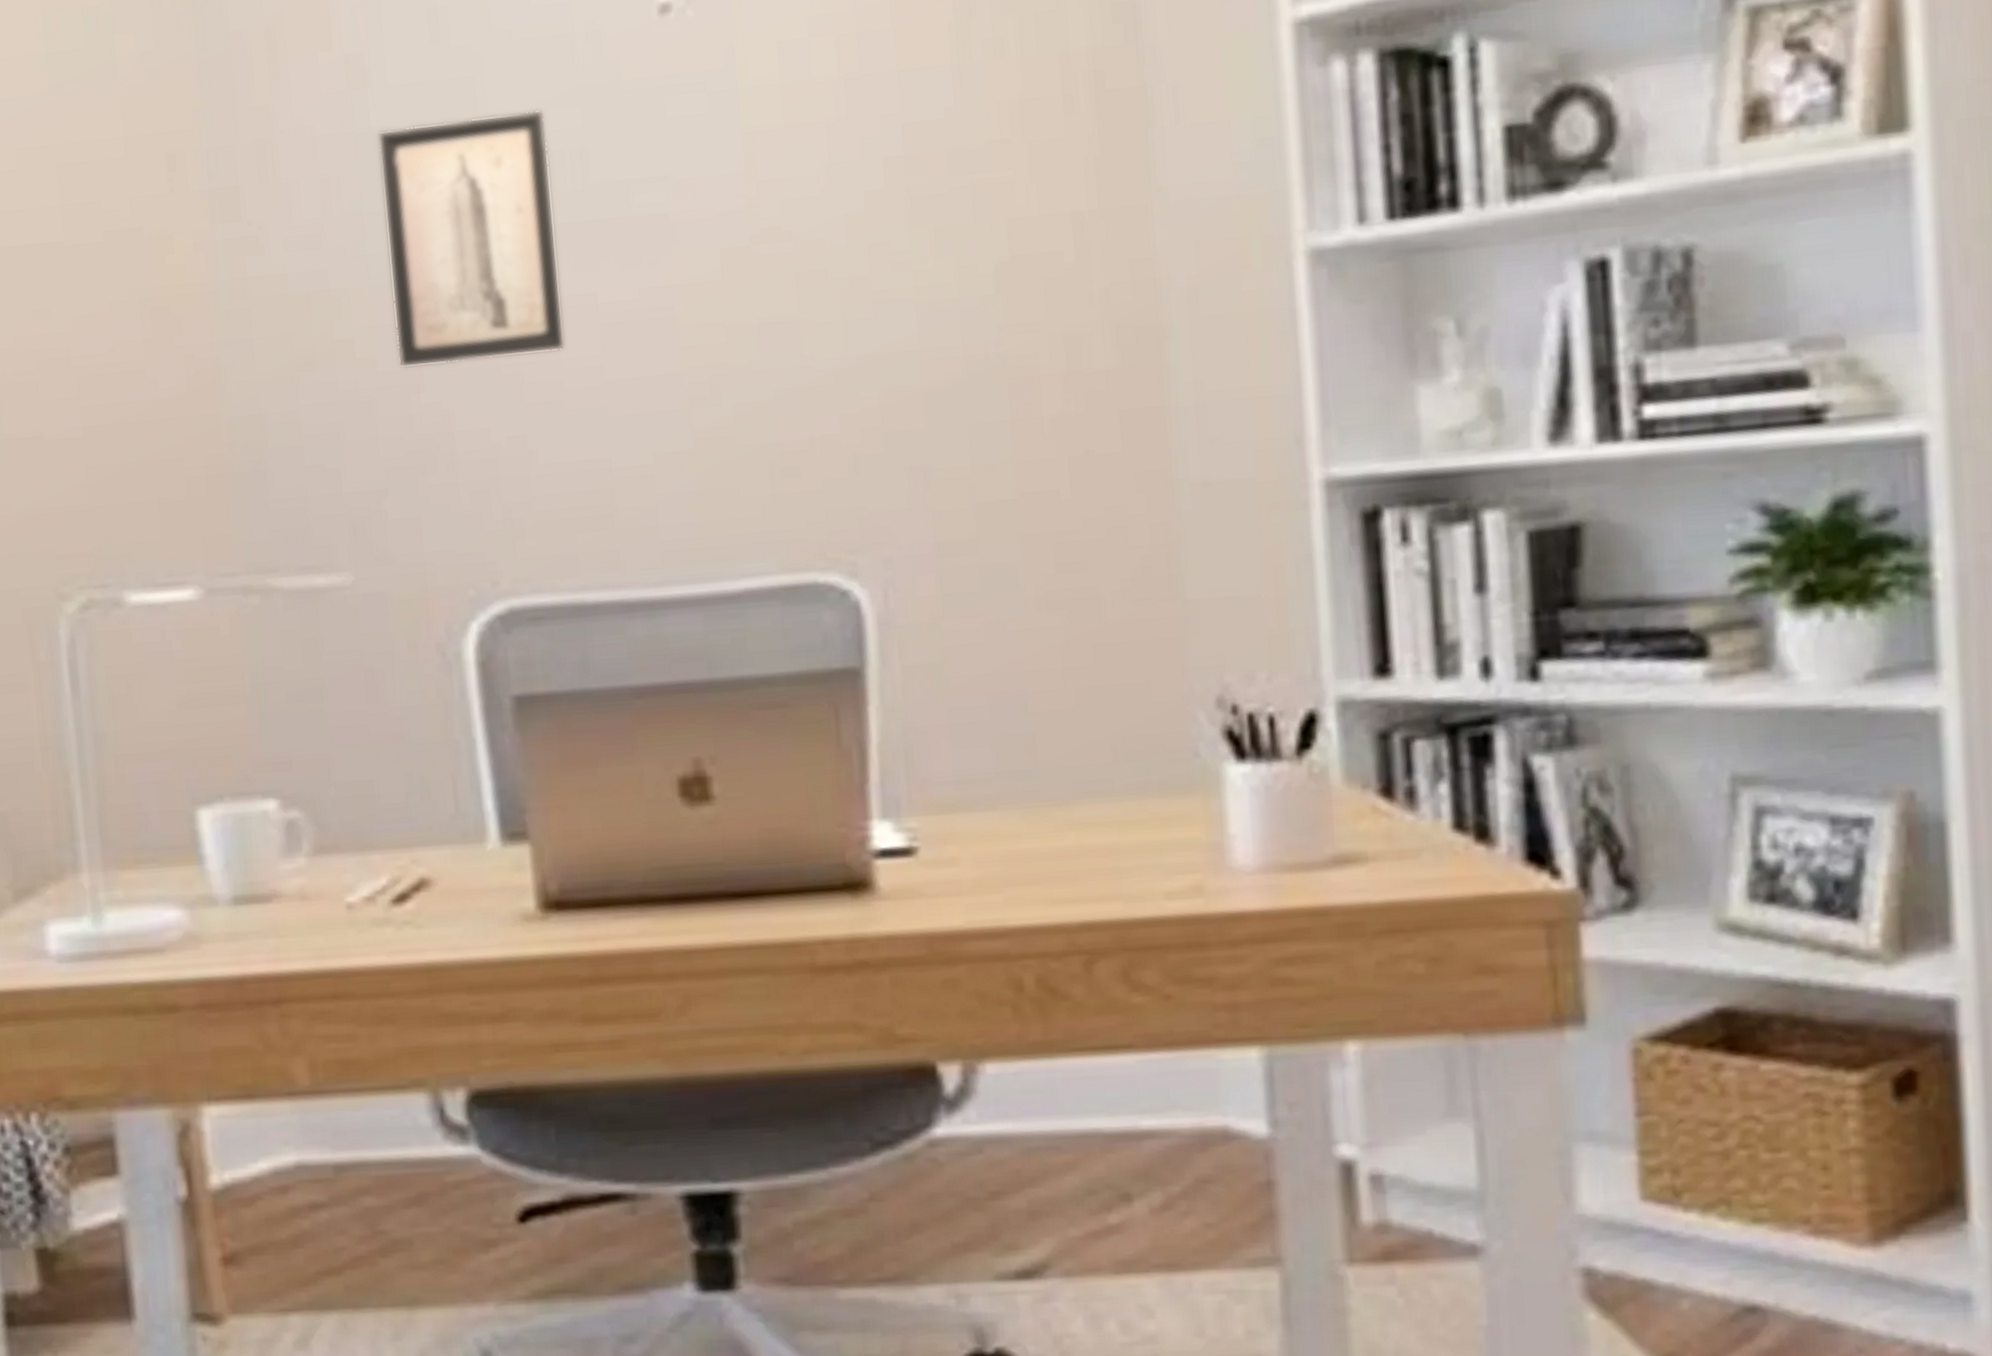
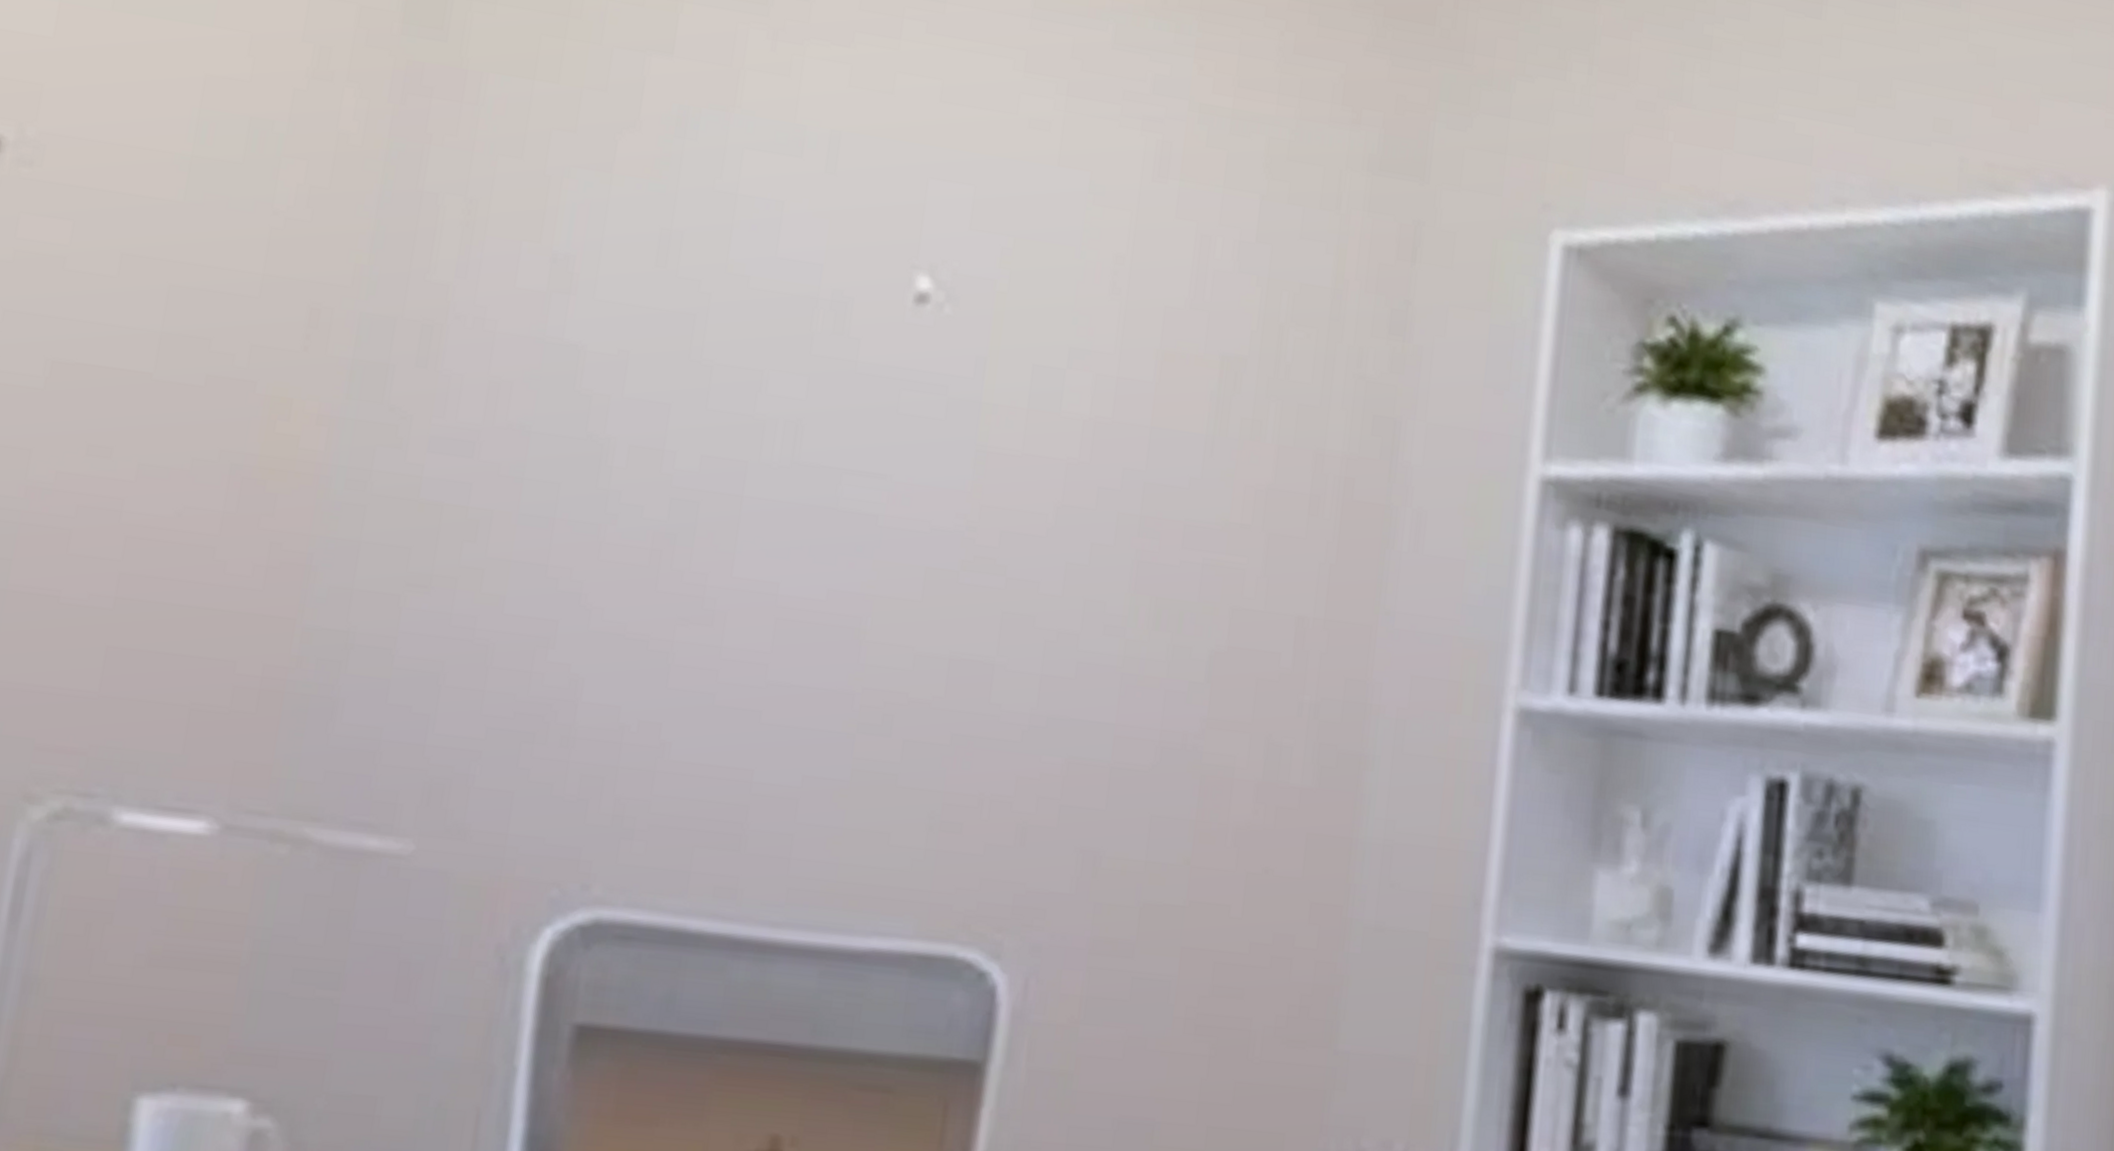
wall art: present [378,109,565,368] -> none [532,345,765,637]

